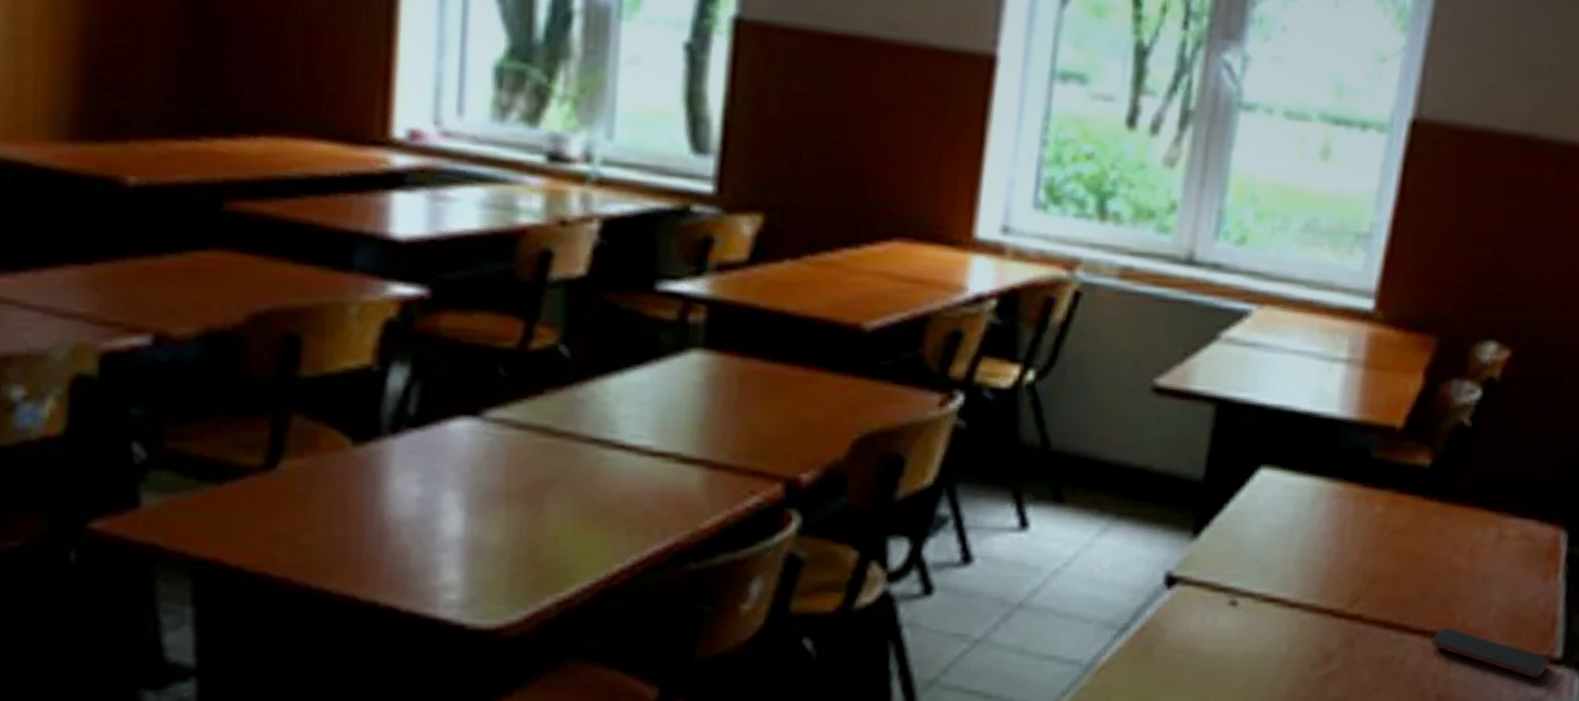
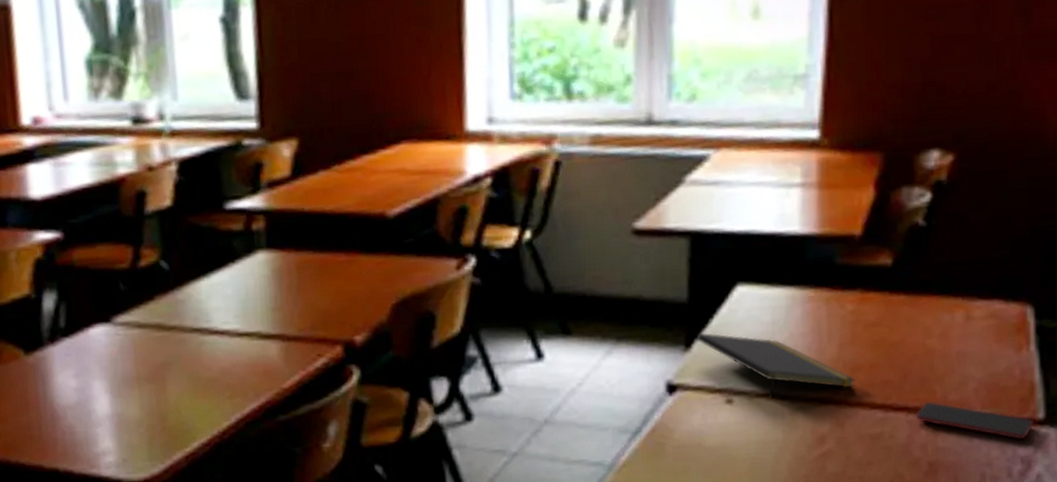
notepad: none [1207,518,1374,605] -> present [696,332,855,399]

